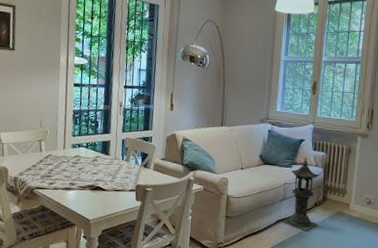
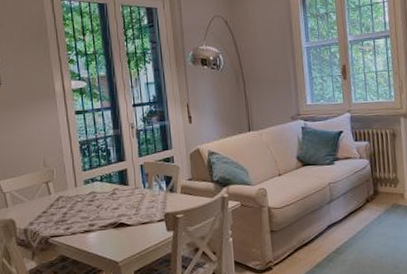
lantern: present [283,157,319,232] -> none [334,150,374,233]

